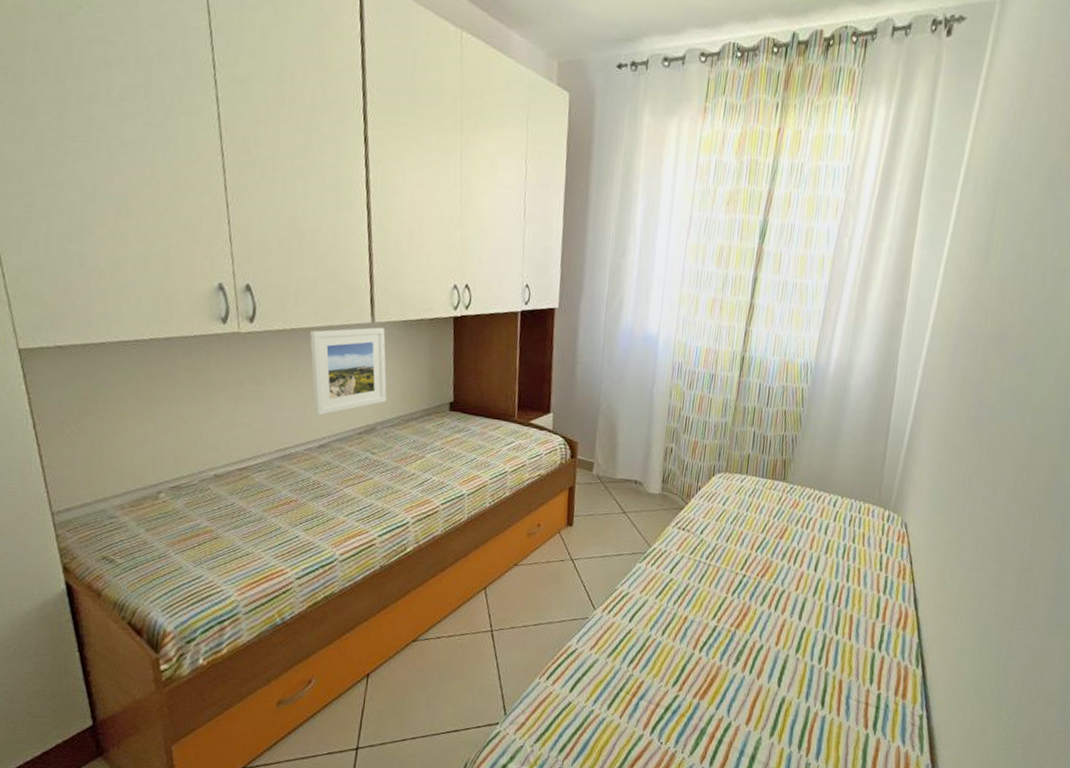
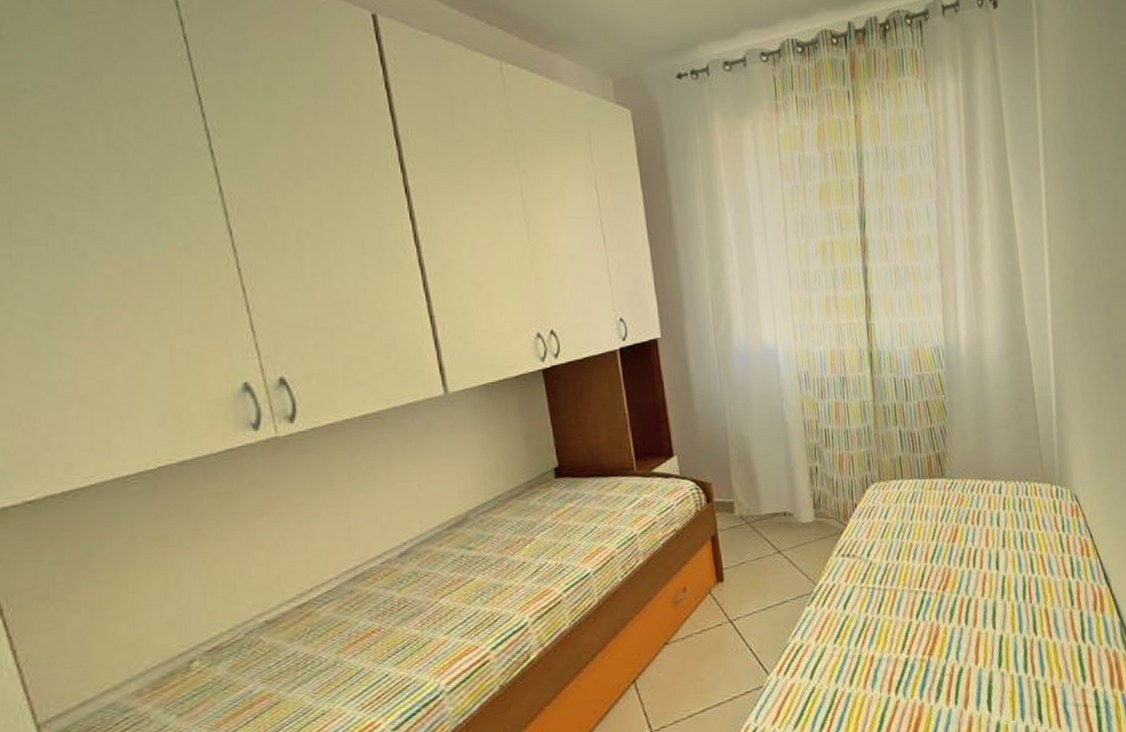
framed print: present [310,327,387,416] -> none [370,397,477,518]

